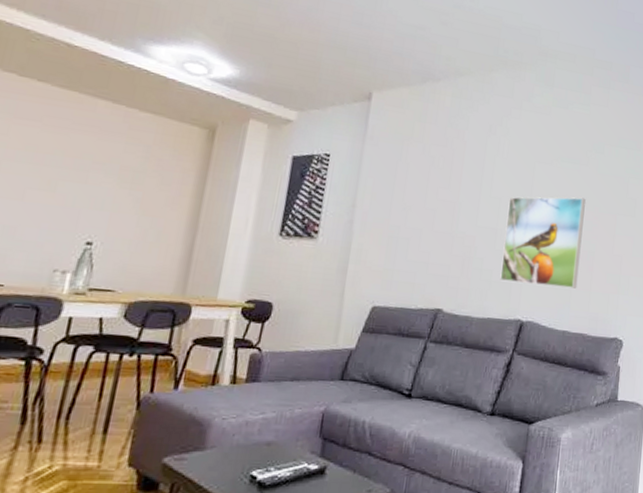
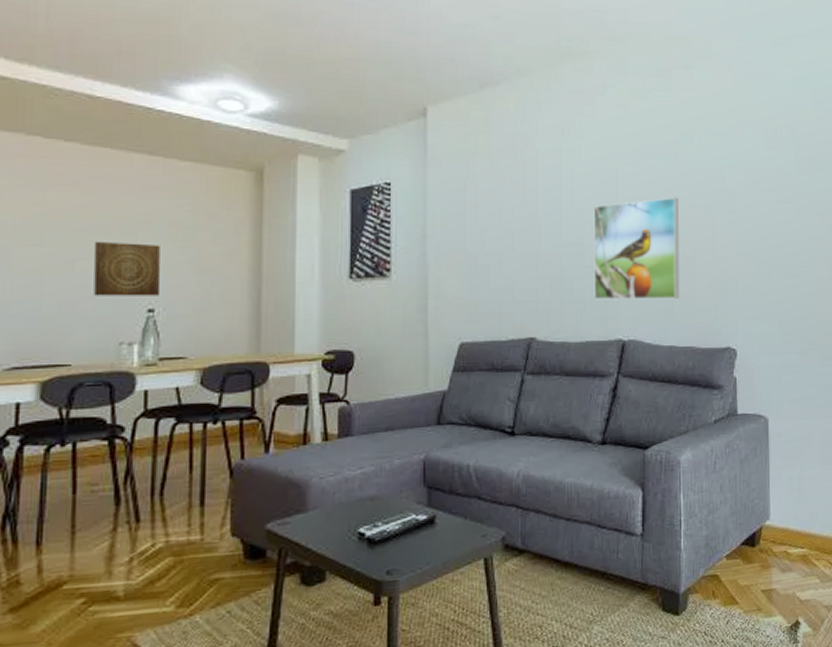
wall art: none [37,175,109,231] -> present [93,242,161,296]

